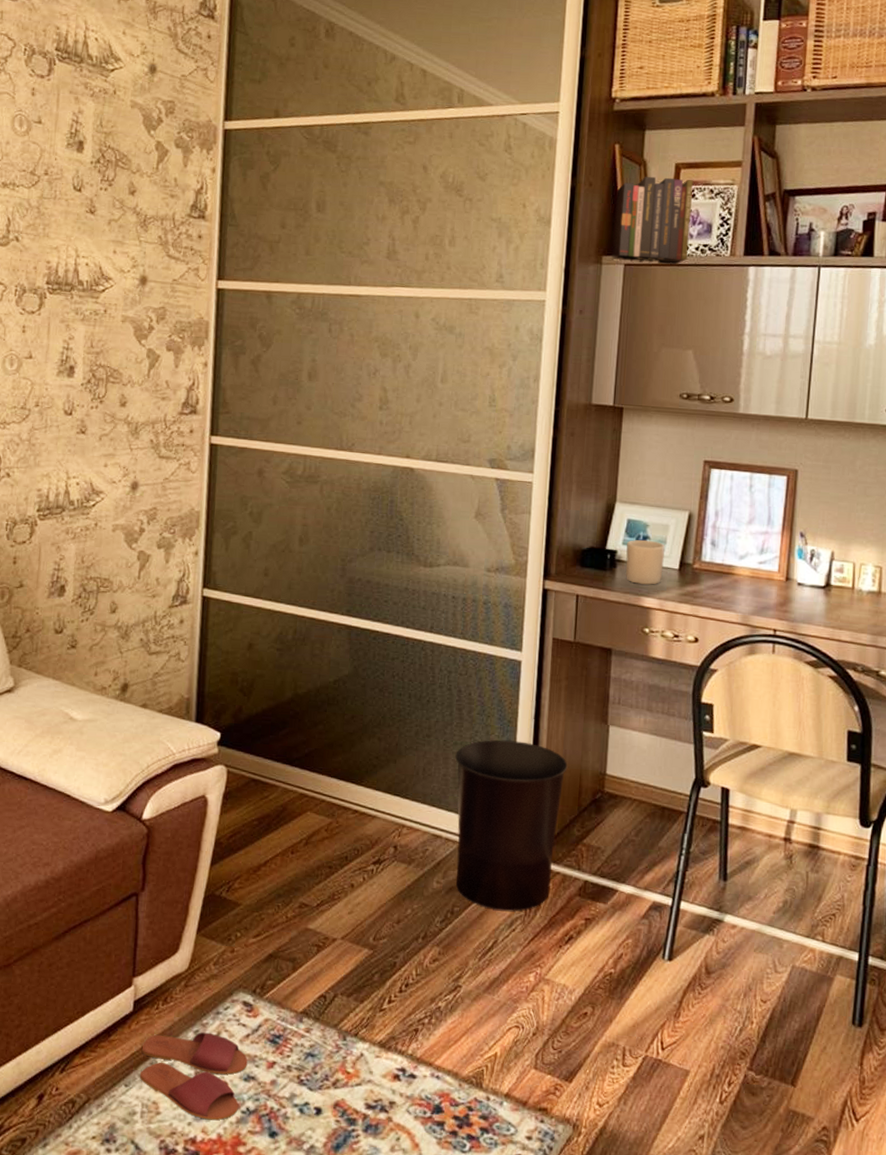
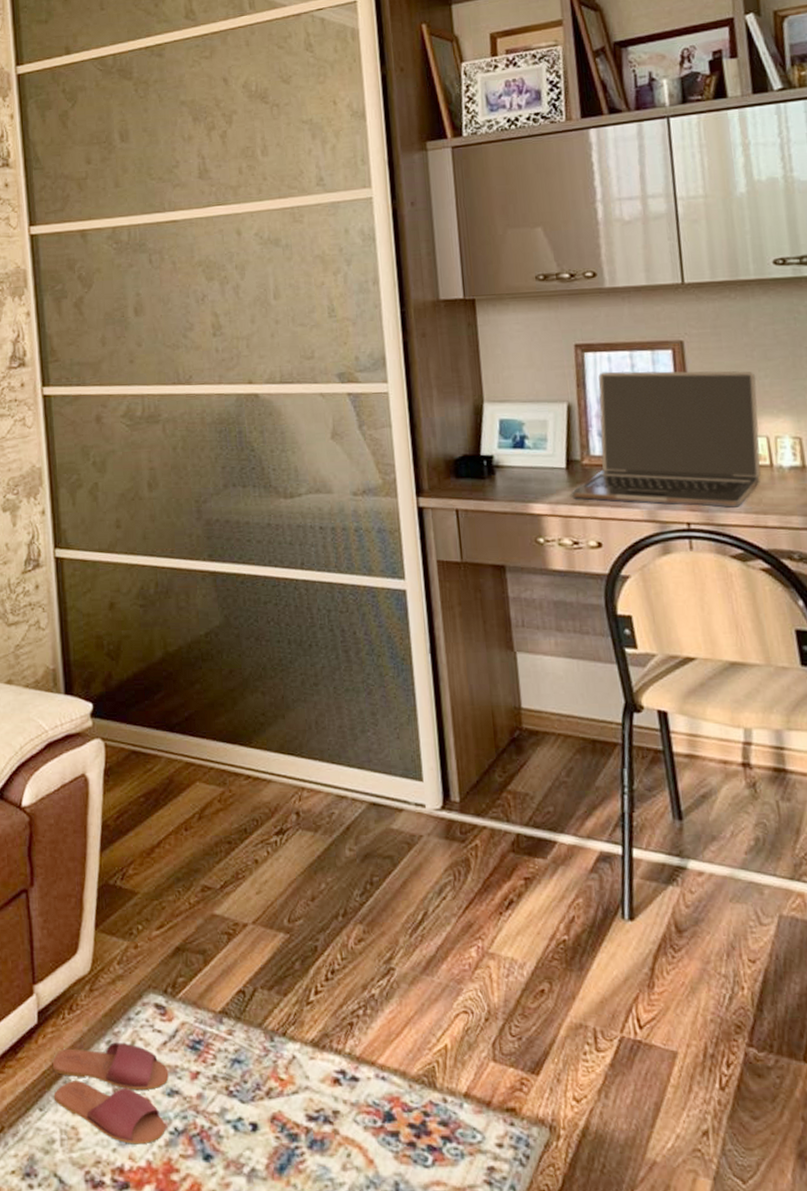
waste bin: present [455,740,568,911] -> none [349,680,479,876]
books: present [611,176,693,265] -> none [430,48,520,145]
mug: present [625,539,665,585] -> none [503,439,549,490]
laptop: none [680,488,854,621] -> present [572,371,761,508]

